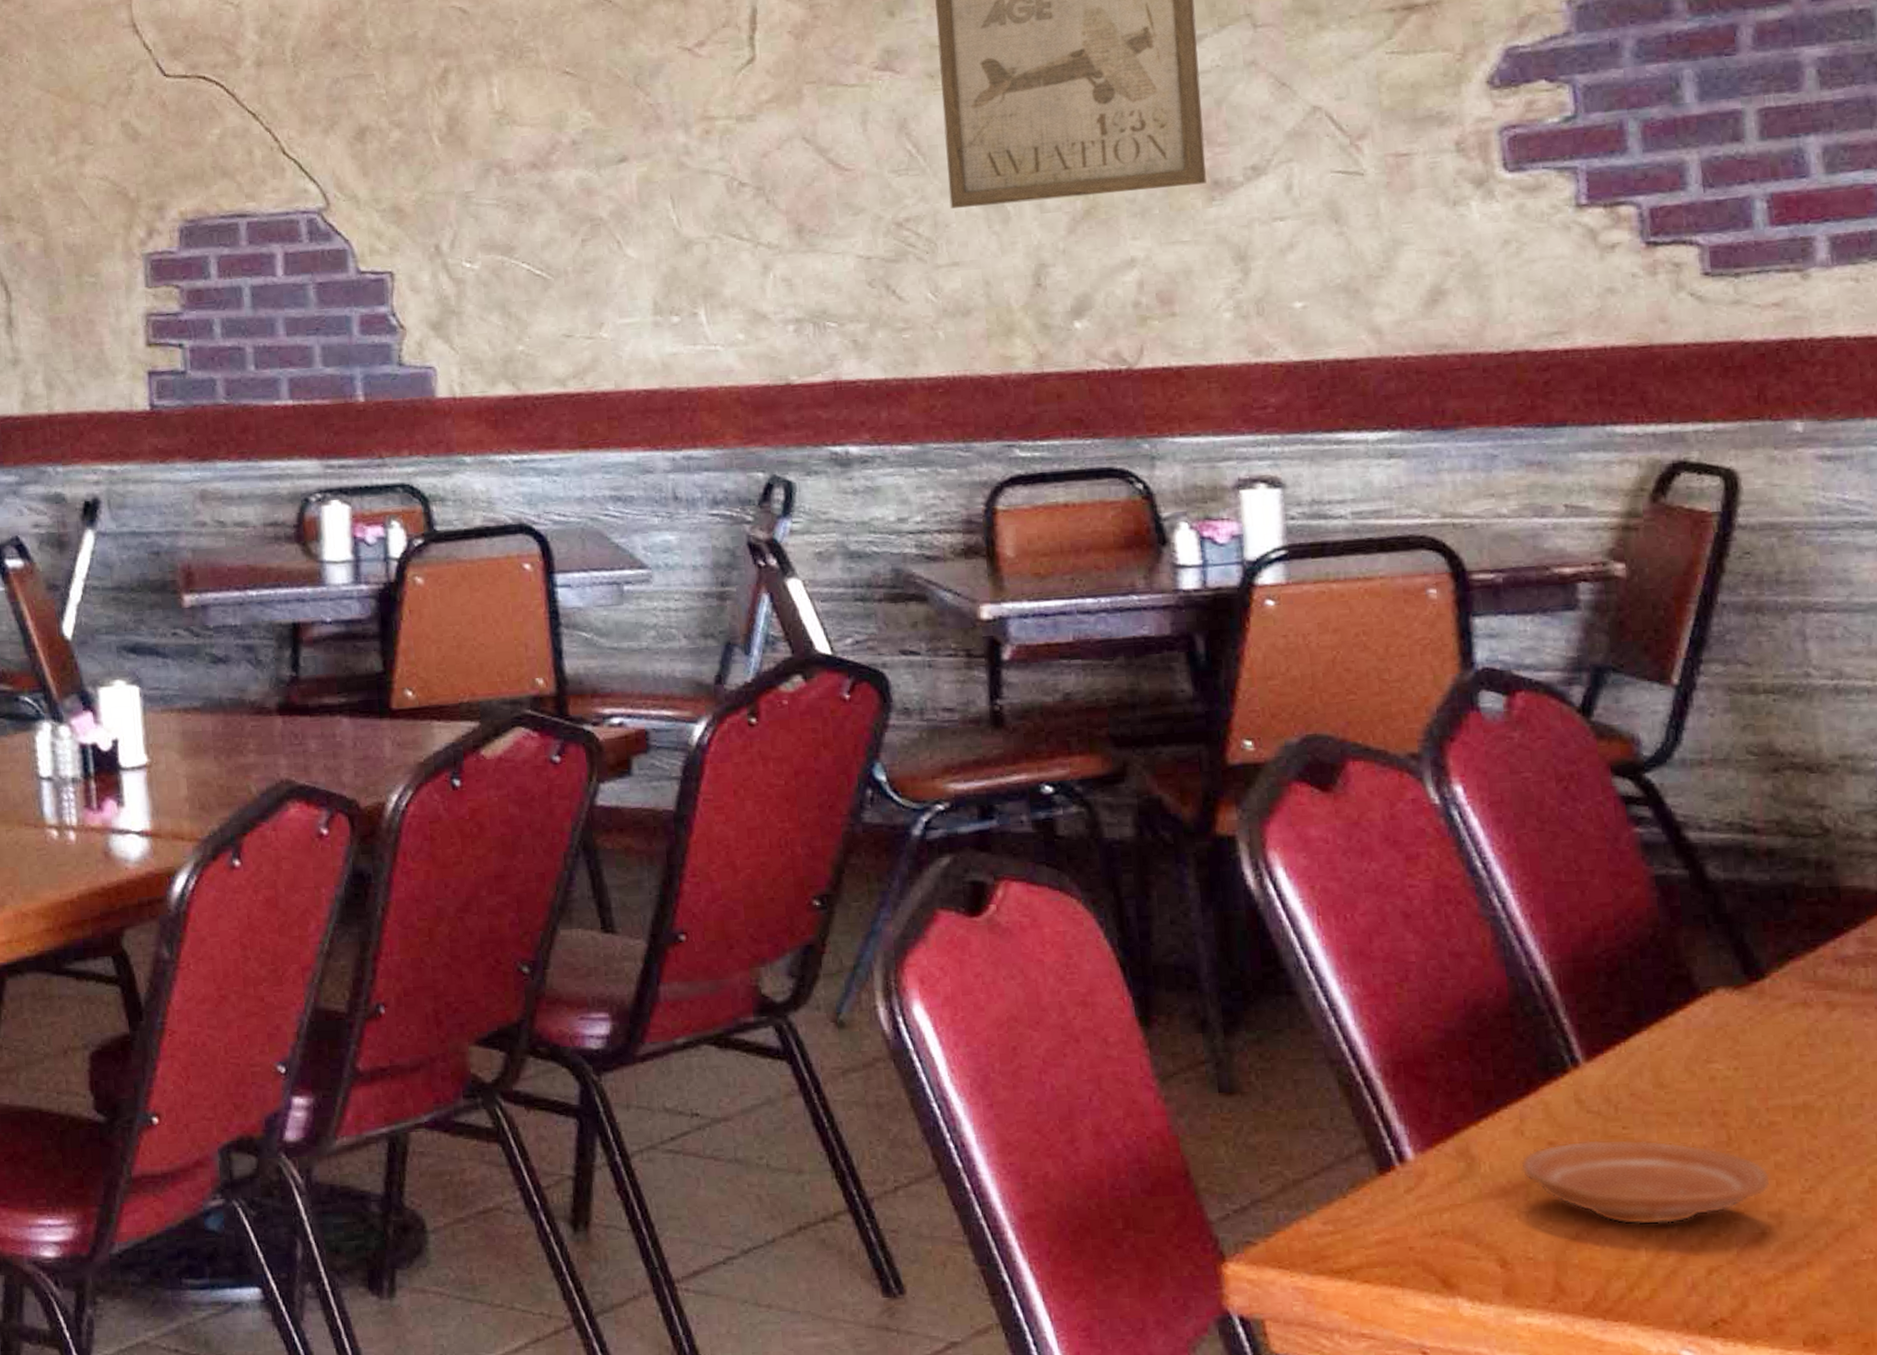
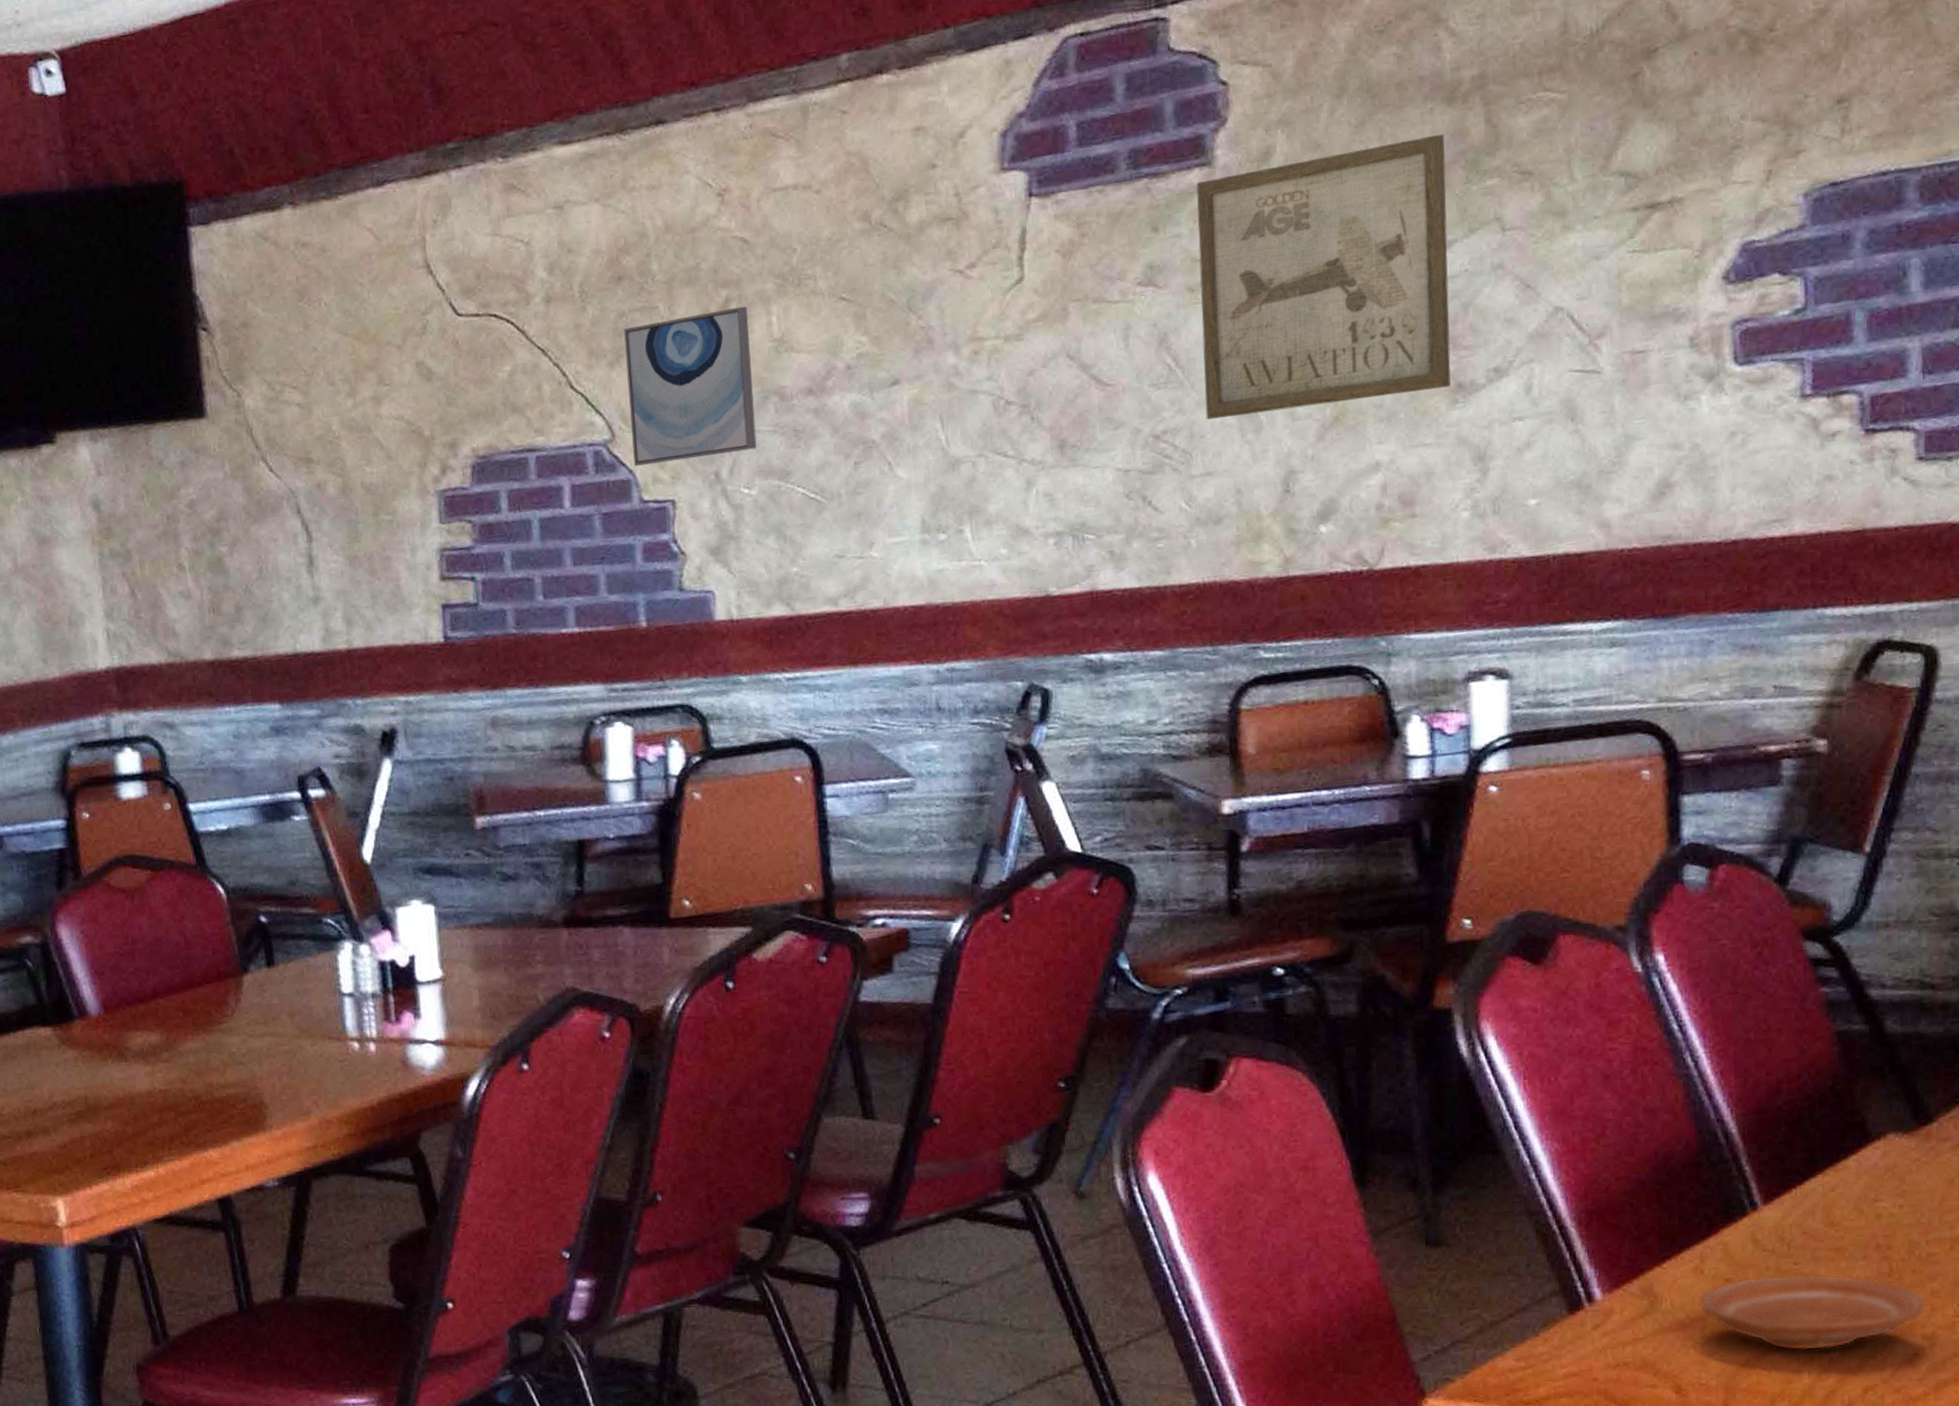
wall art: none [338,76,479,236] -> present [624,305,757,466]

